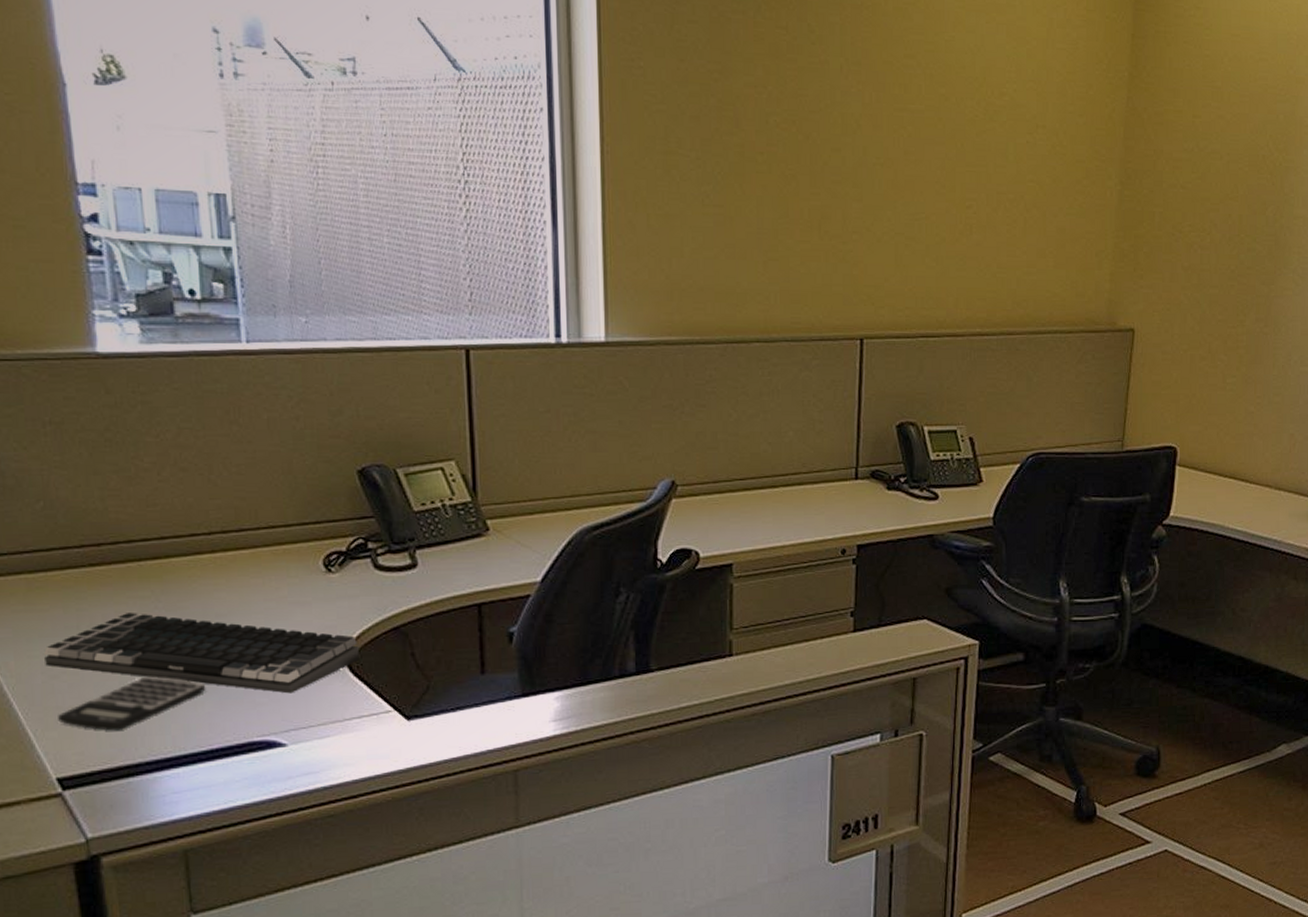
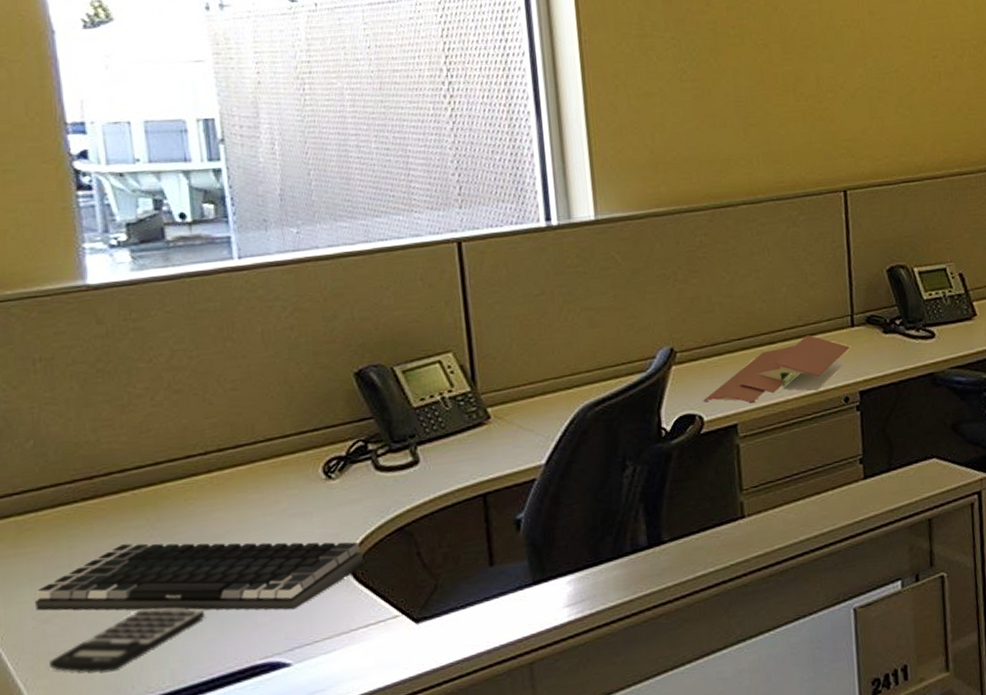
papers: none [700,483,852,545] -> present [703,335,850,403]

